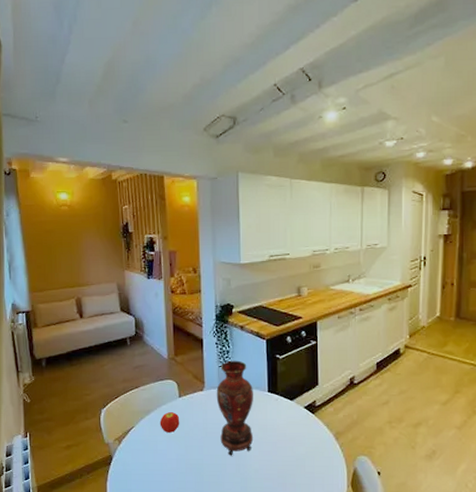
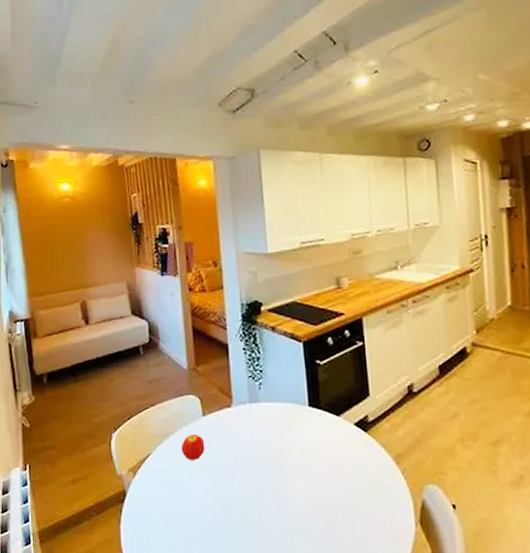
vase: present [216,360,254,456] -> none [246,368,295,488]

